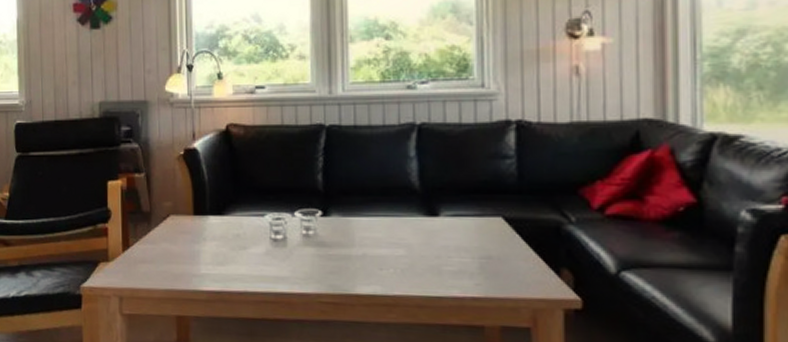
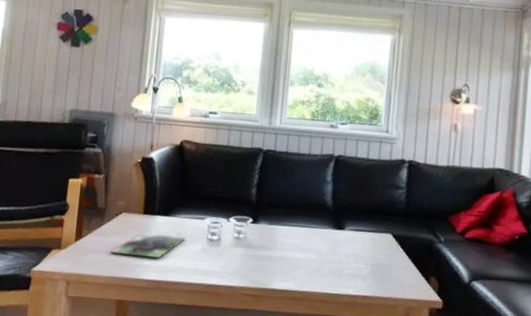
magazine: none [162,237,245,266] -> present [110,233,186,259]

